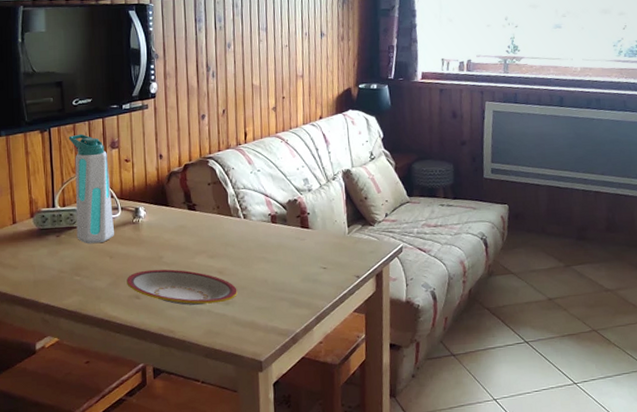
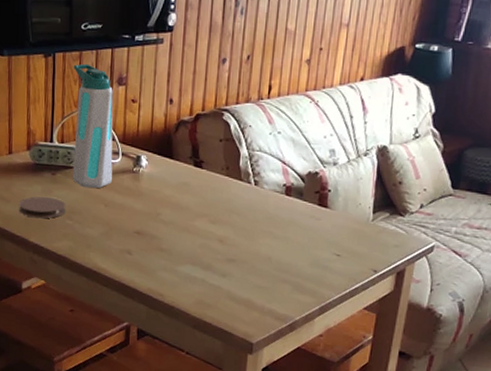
coaster: none [27,258,73,280] -> present [19,197,66,219]
plate: present [127,269,237,306] -> none [120,225,237,274]

